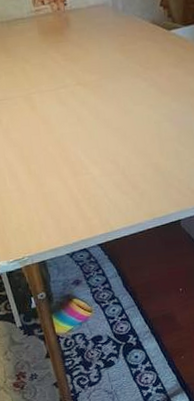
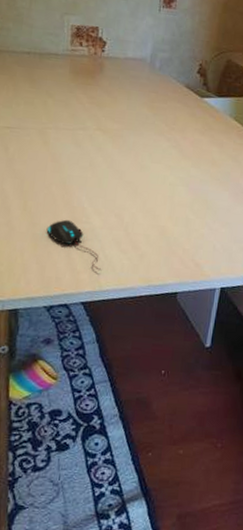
mouse: none [53,174,110,214] -> present [46,219,102,271]

